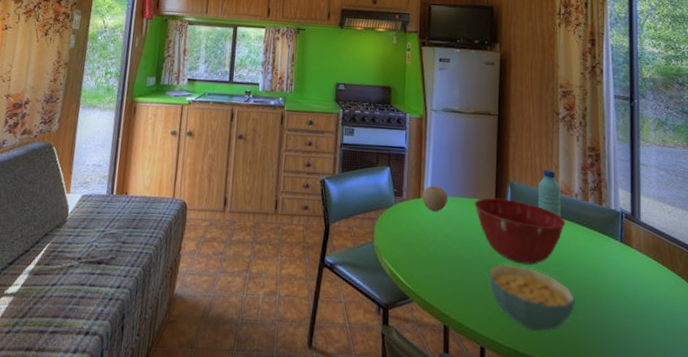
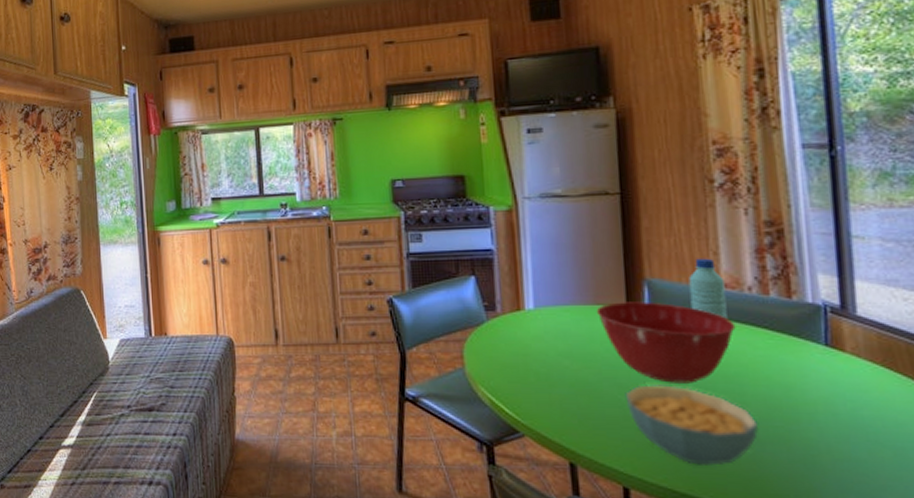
fruit: present [422,185,448,212] -> none [522,293,560,326]

